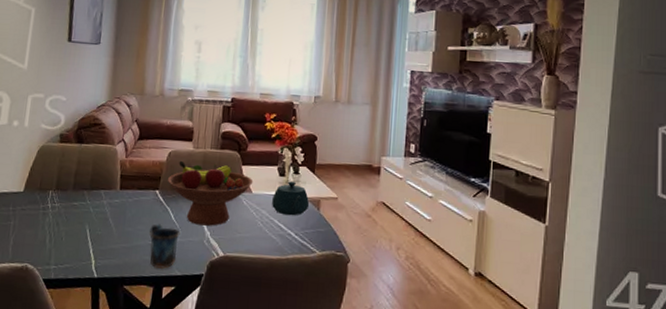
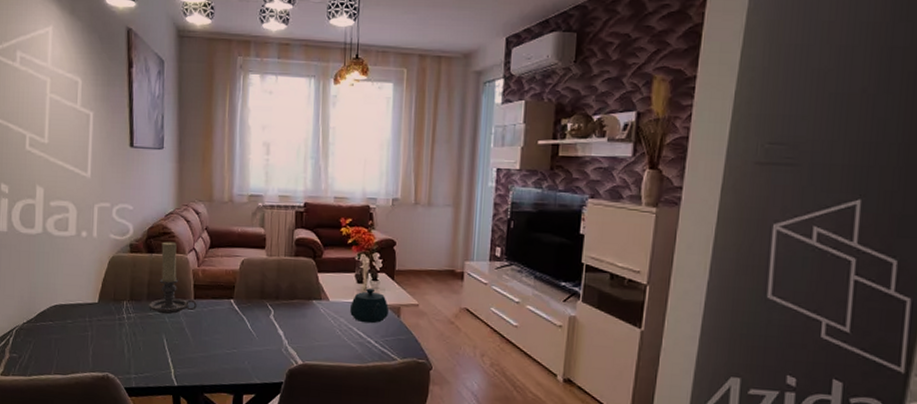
candle holder: none [74,132,122,205] -> present [149,241,197,315]
mug: present [149,224,180,269] -> none [227,333,258,377]
fruit bowl: present [167,160,253,226] -> none [241,268,330,335]

